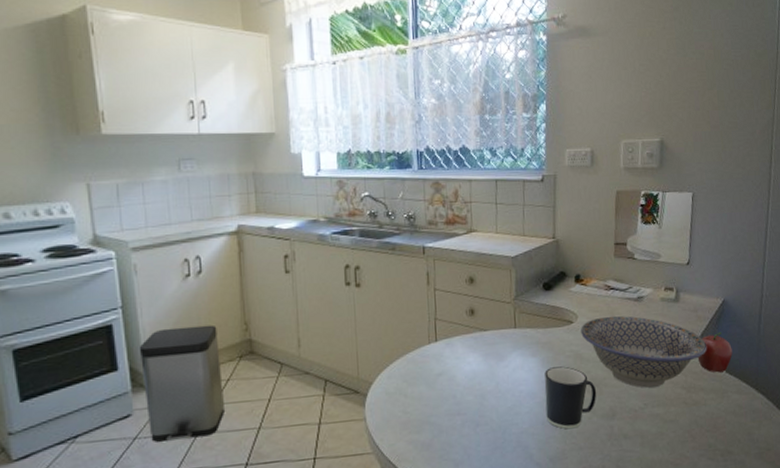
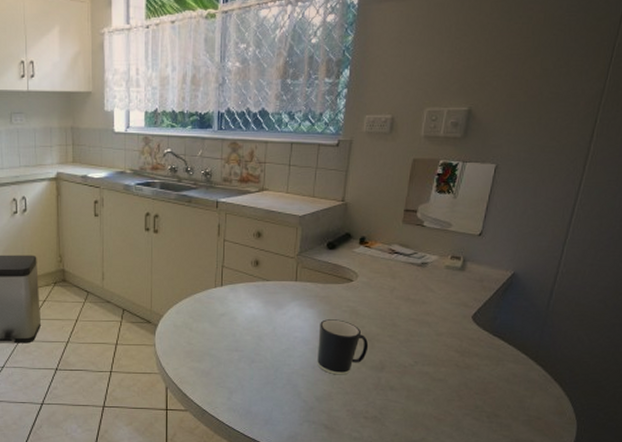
bowl: present [581,316,707,388] -> none [360,278,489,347]
fruit: present [697,331,733,373] -> none [476,303,515,342]

